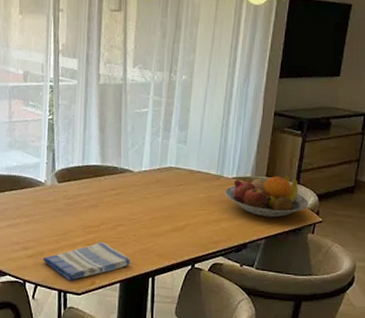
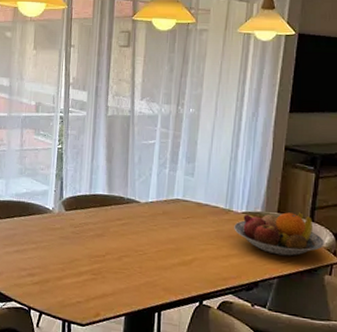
dish towel: present [42,242,131,282] -> none [48,272,137,312]

